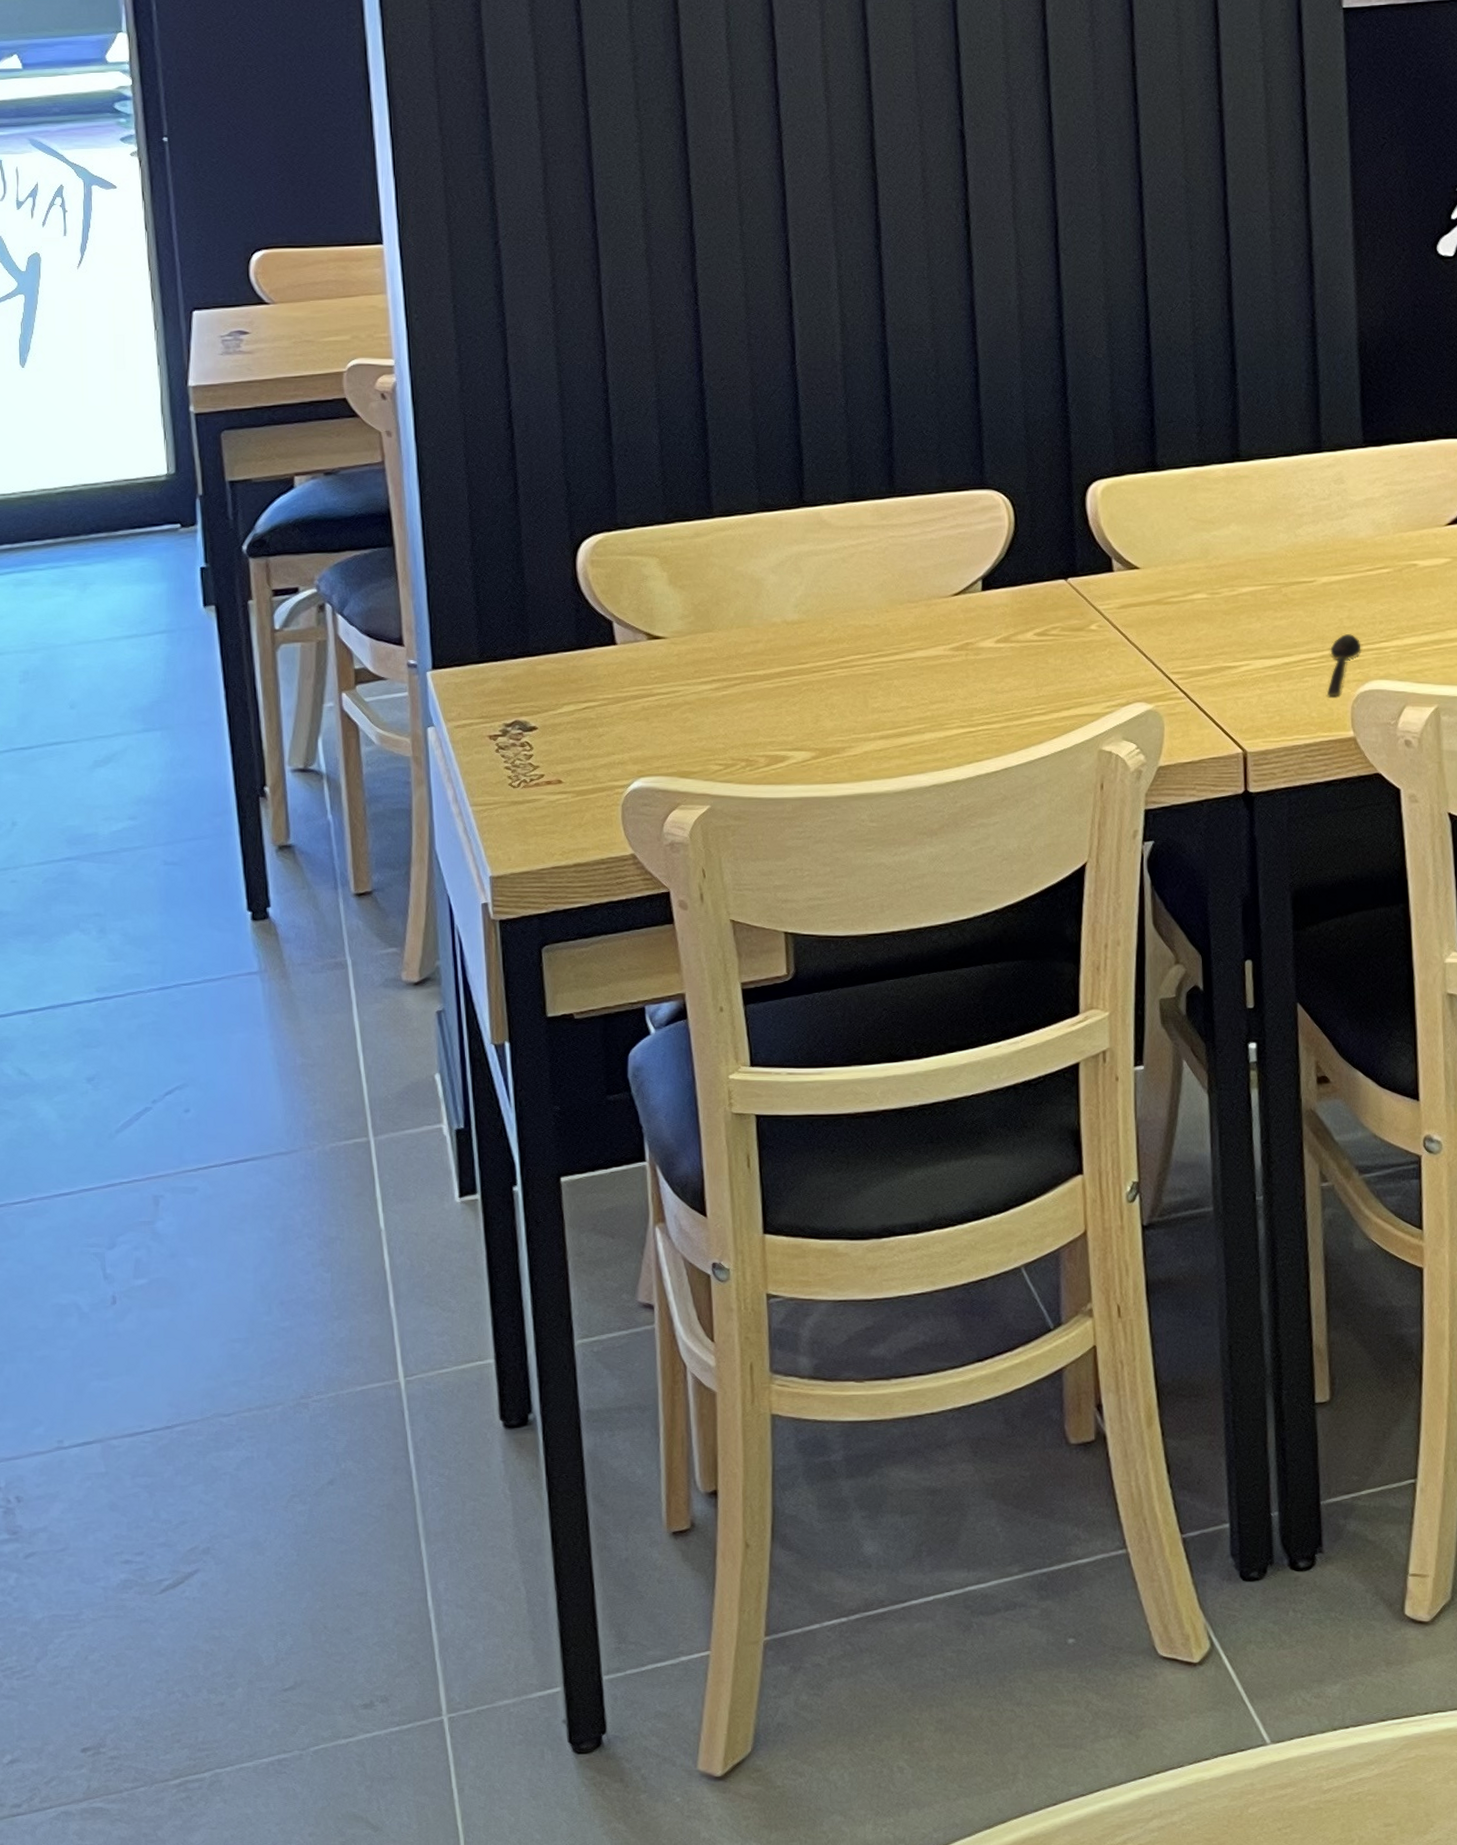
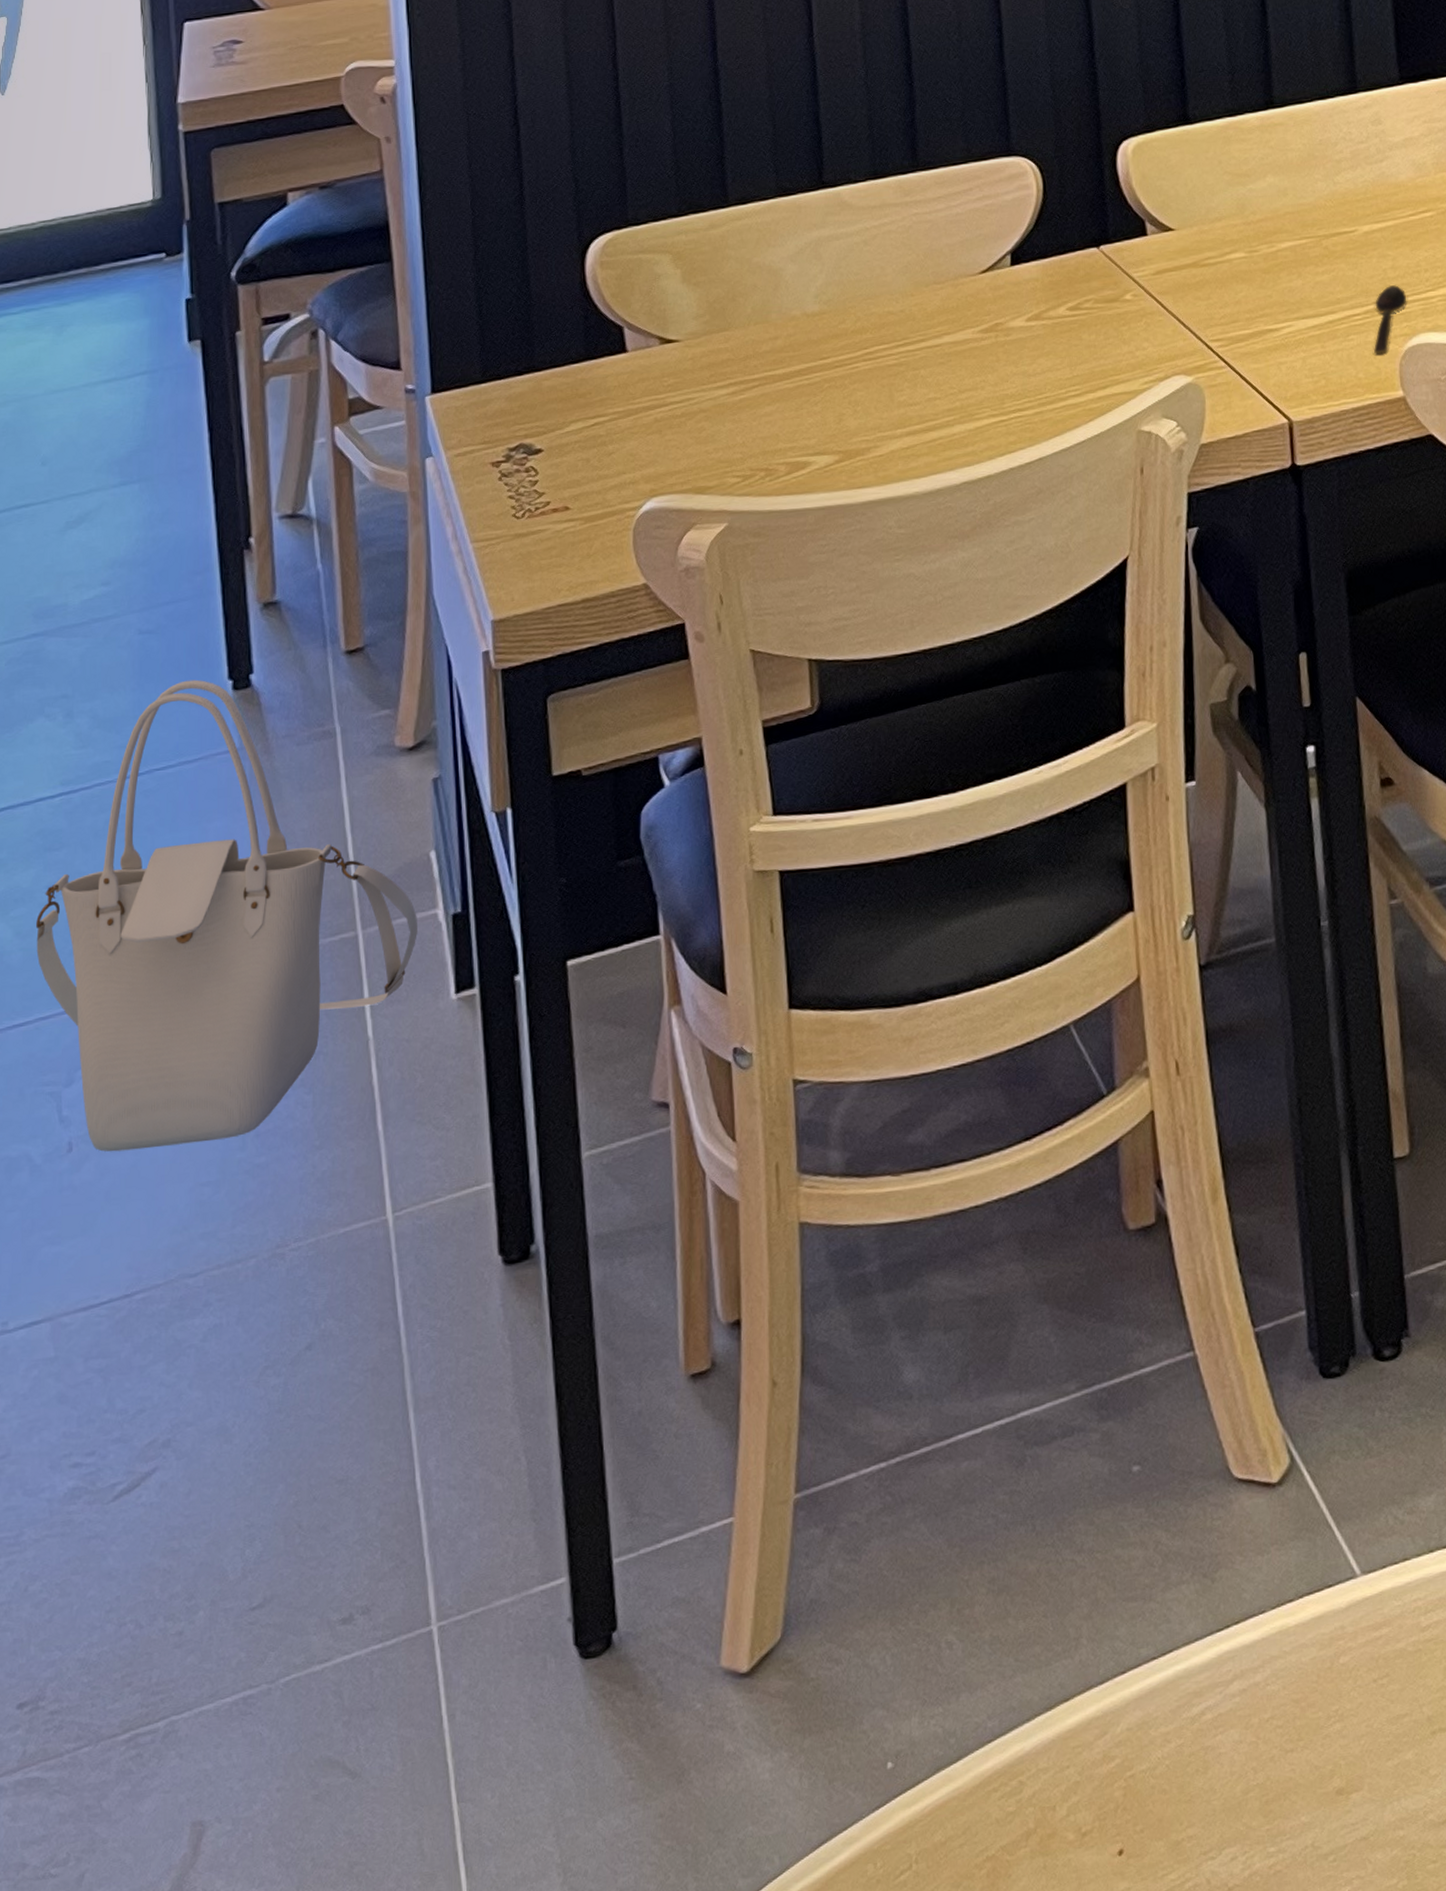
tote bag: none [78,908,424,1307] -> present [36,679,417,1152]

